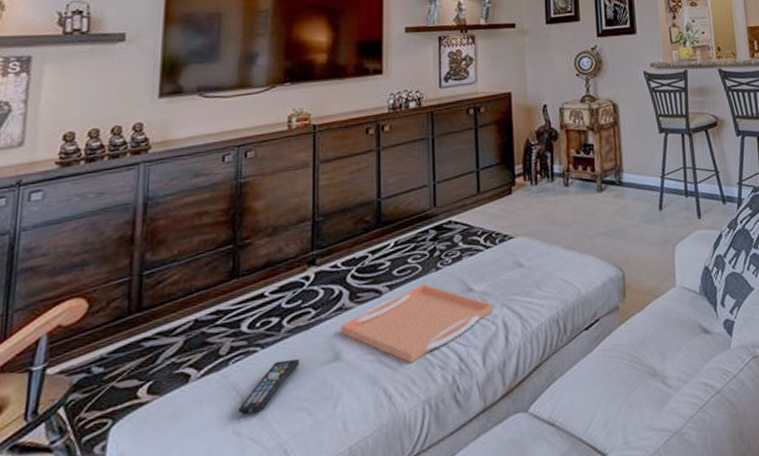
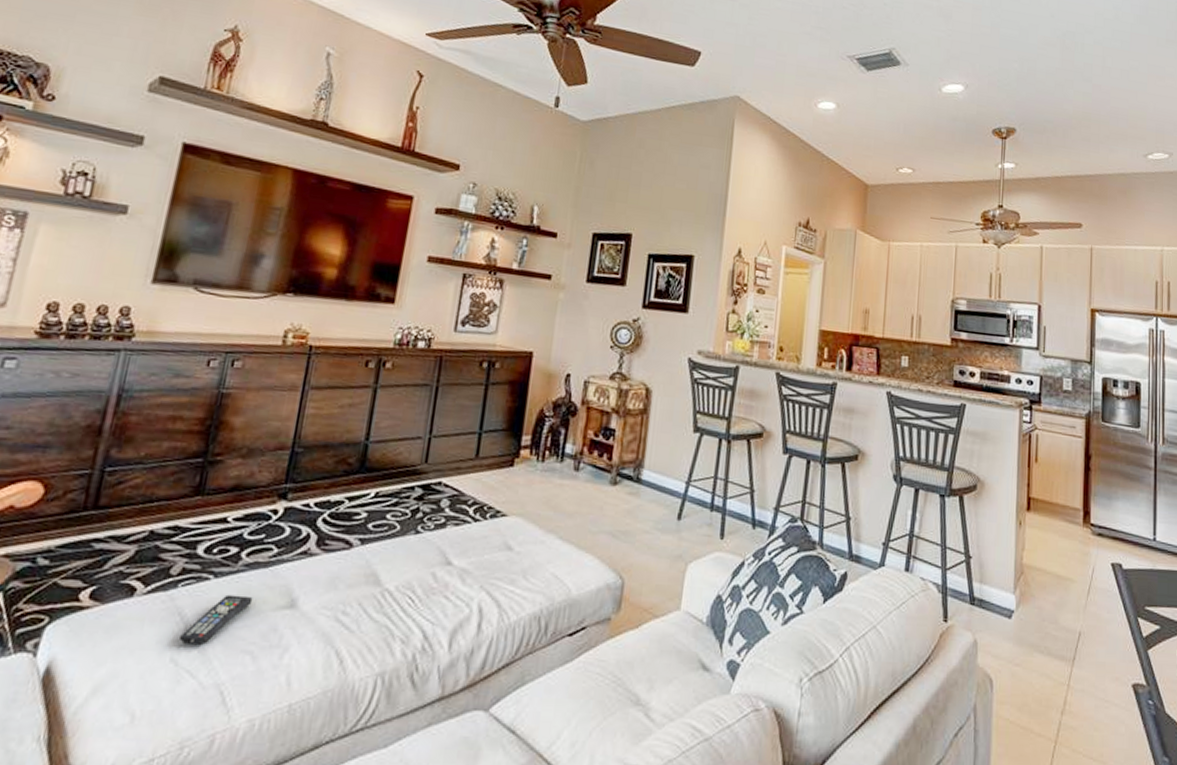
serving tray: present [340,283,493,363] -> none [300,545,471,629]

